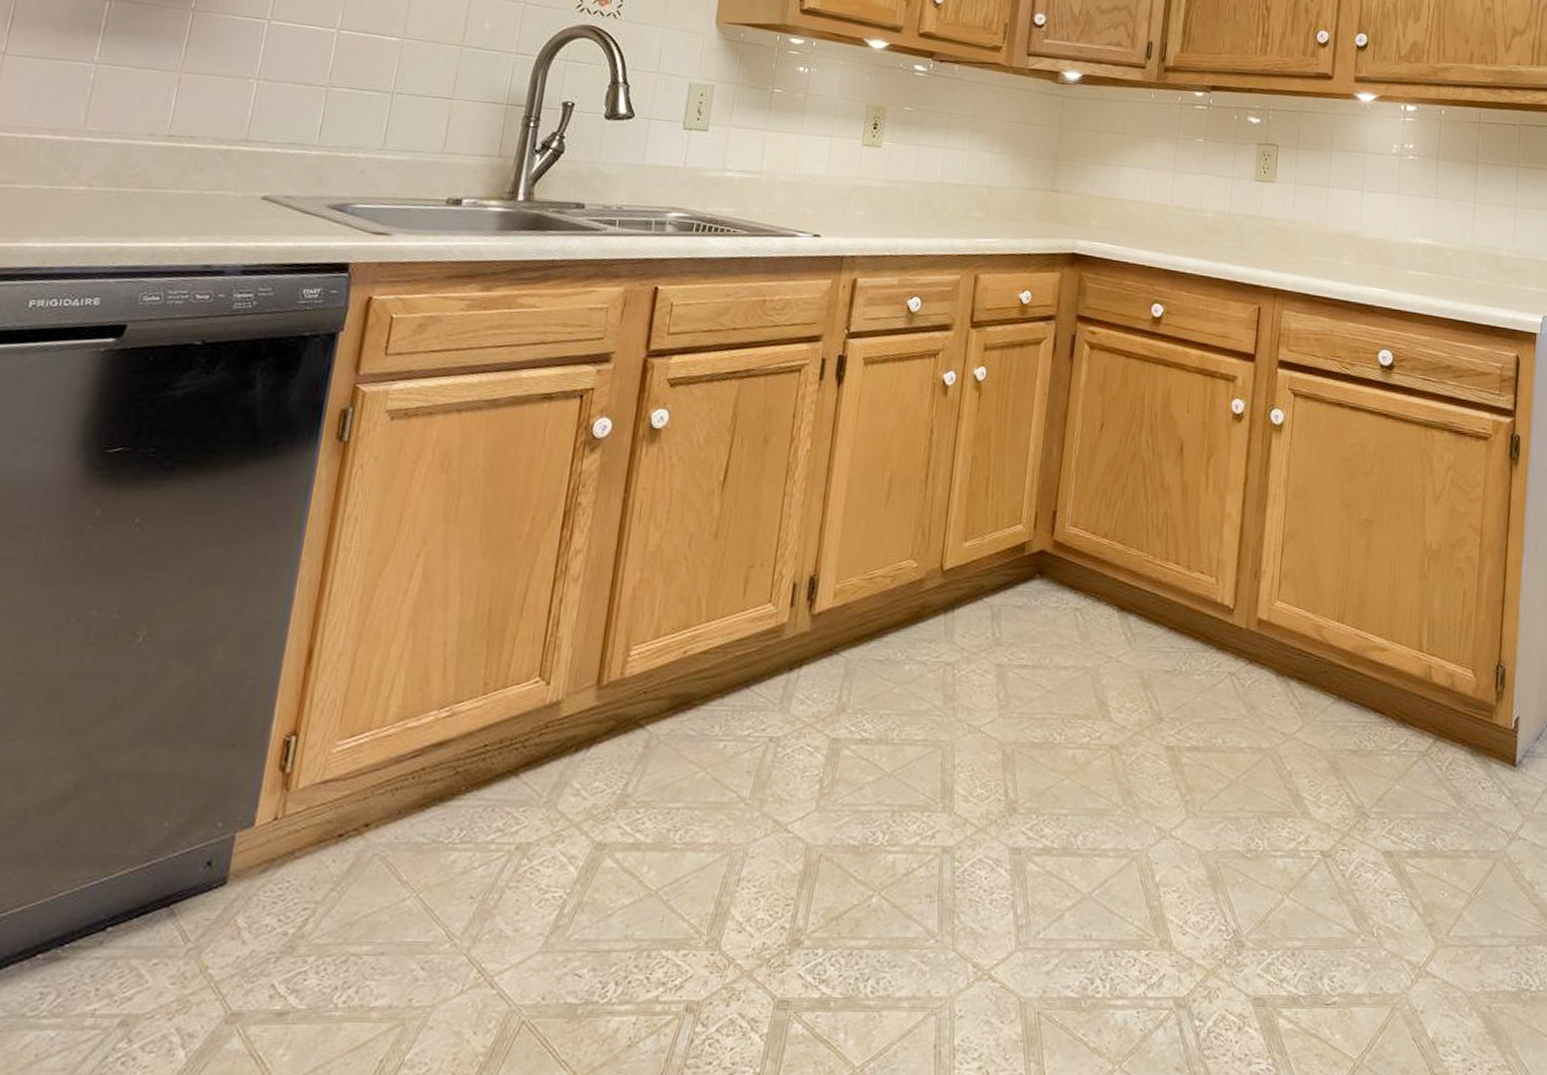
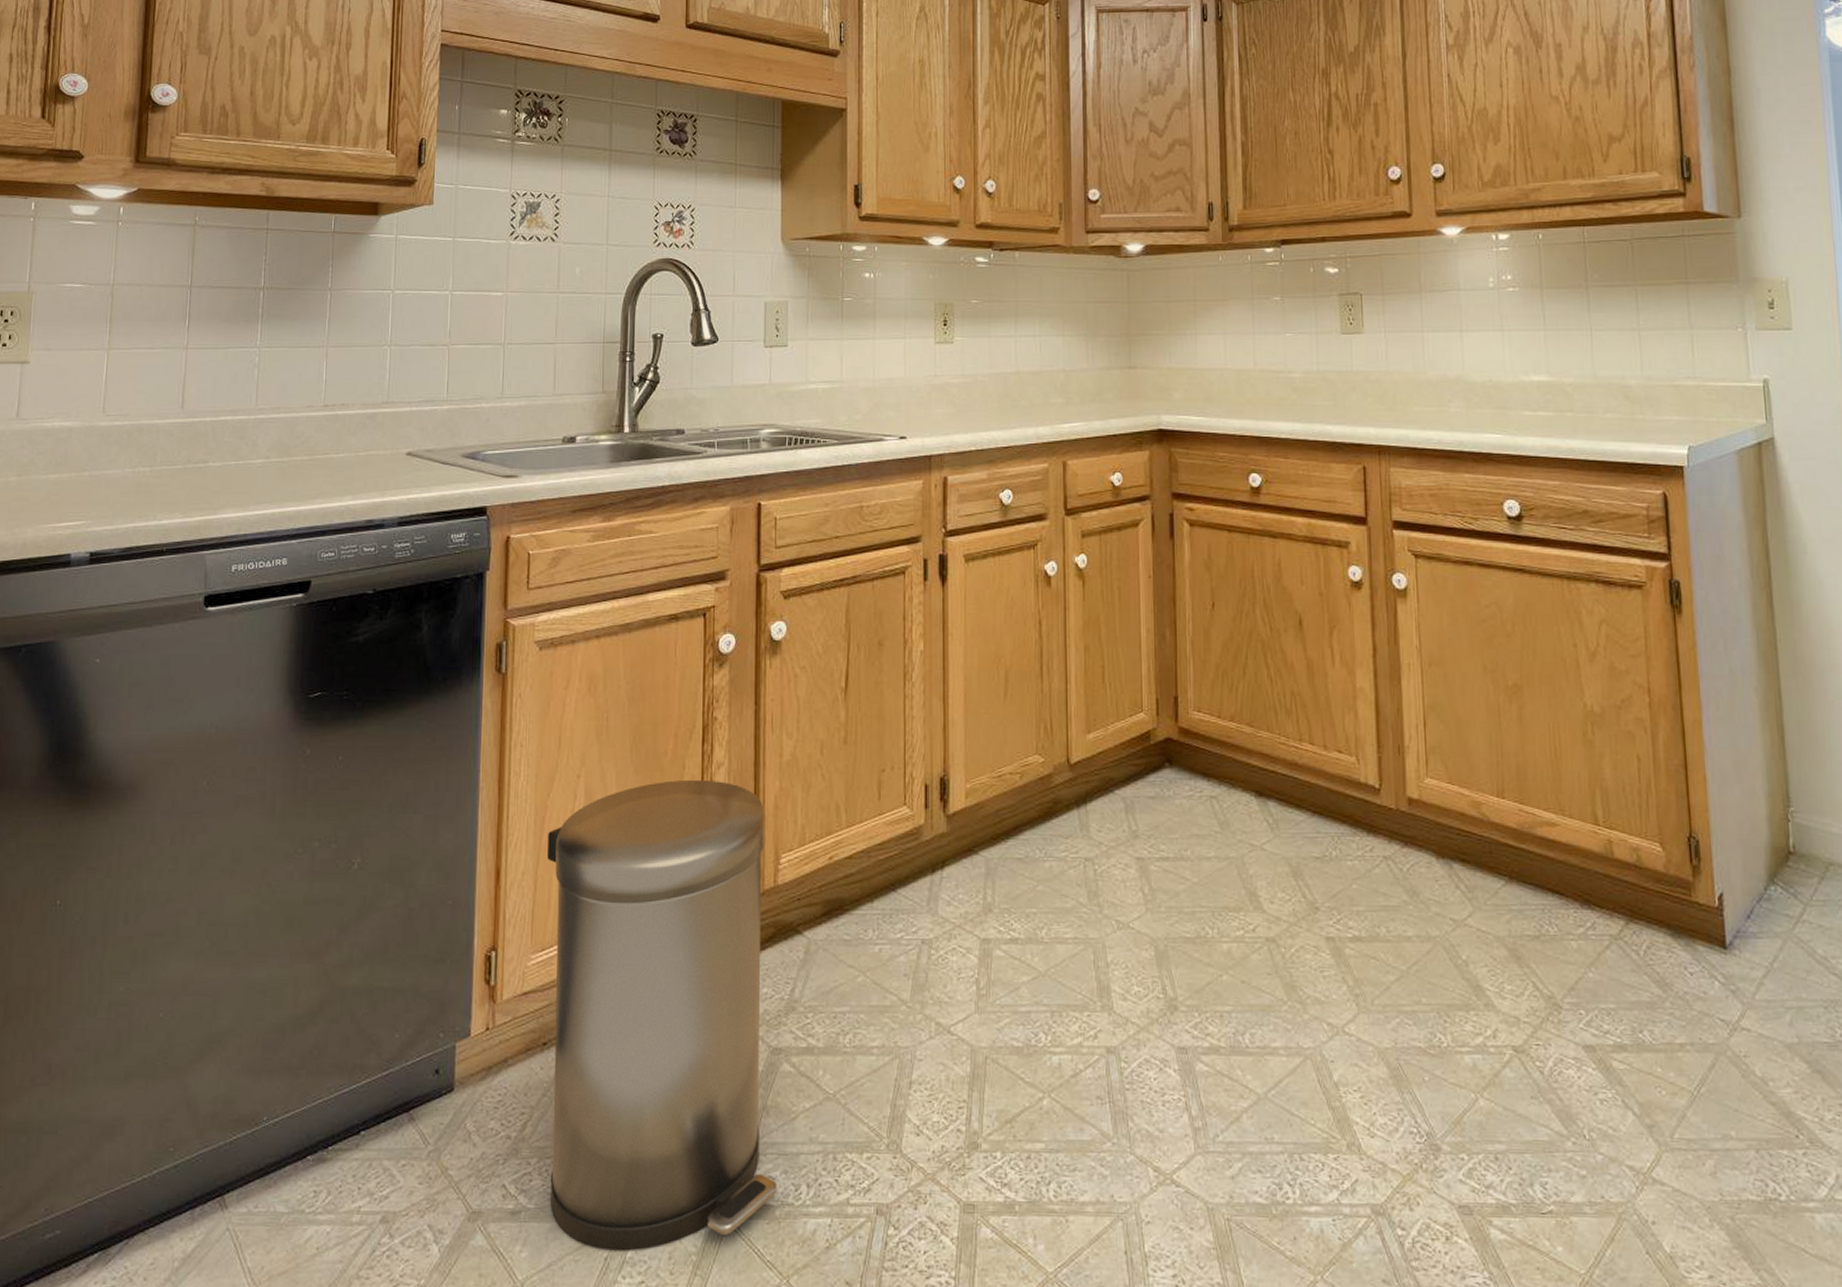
pedal bin: none [324,565,621,1053] -> present [547,779,778,1251]

